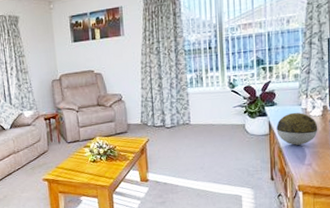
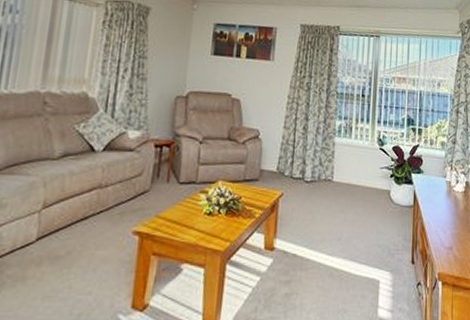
decorative ball: present [276,112,318,146] -> none [421,184,460,223]

